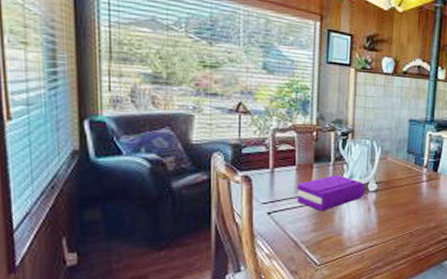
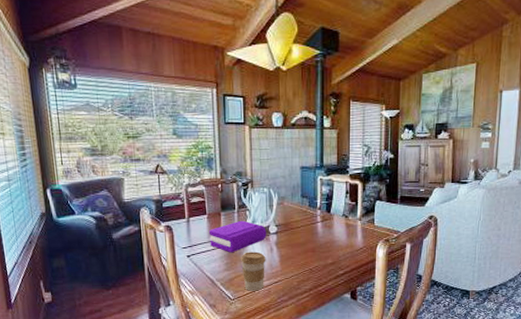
coffee cup: none [332,211,362,256] -> present [241,251,266,291]

